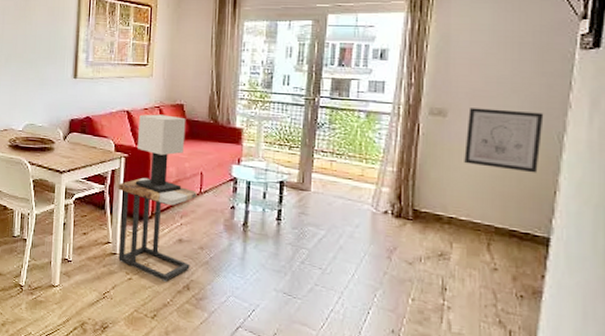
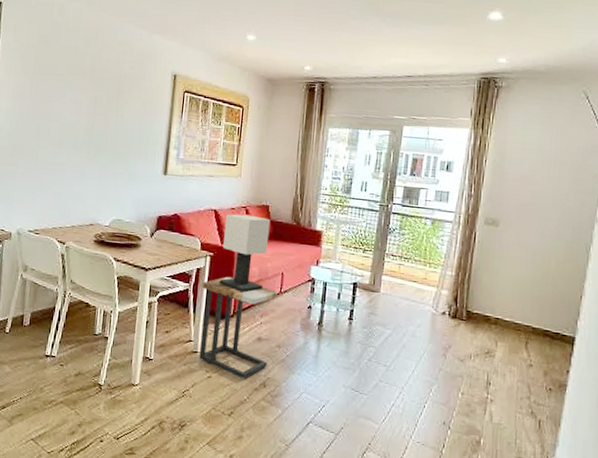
wall art: present [464,108,544,173] -> none [511,219,576,280]

